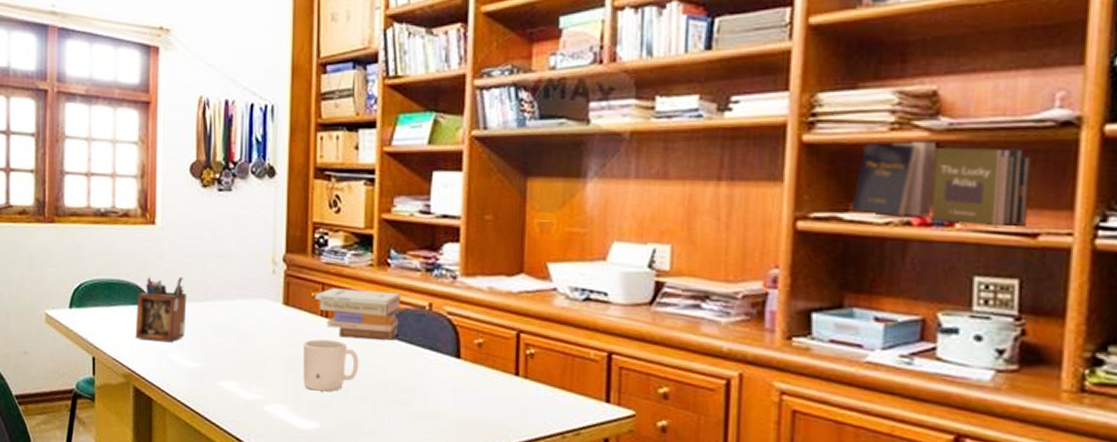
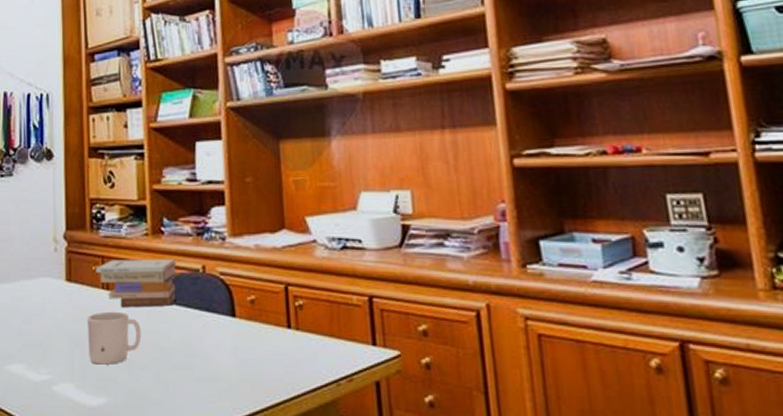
books: present [851,140,936,217] -> none [555,80,622,148]
books: present [931,146,1030,227] -> none [614,81,698,150]

